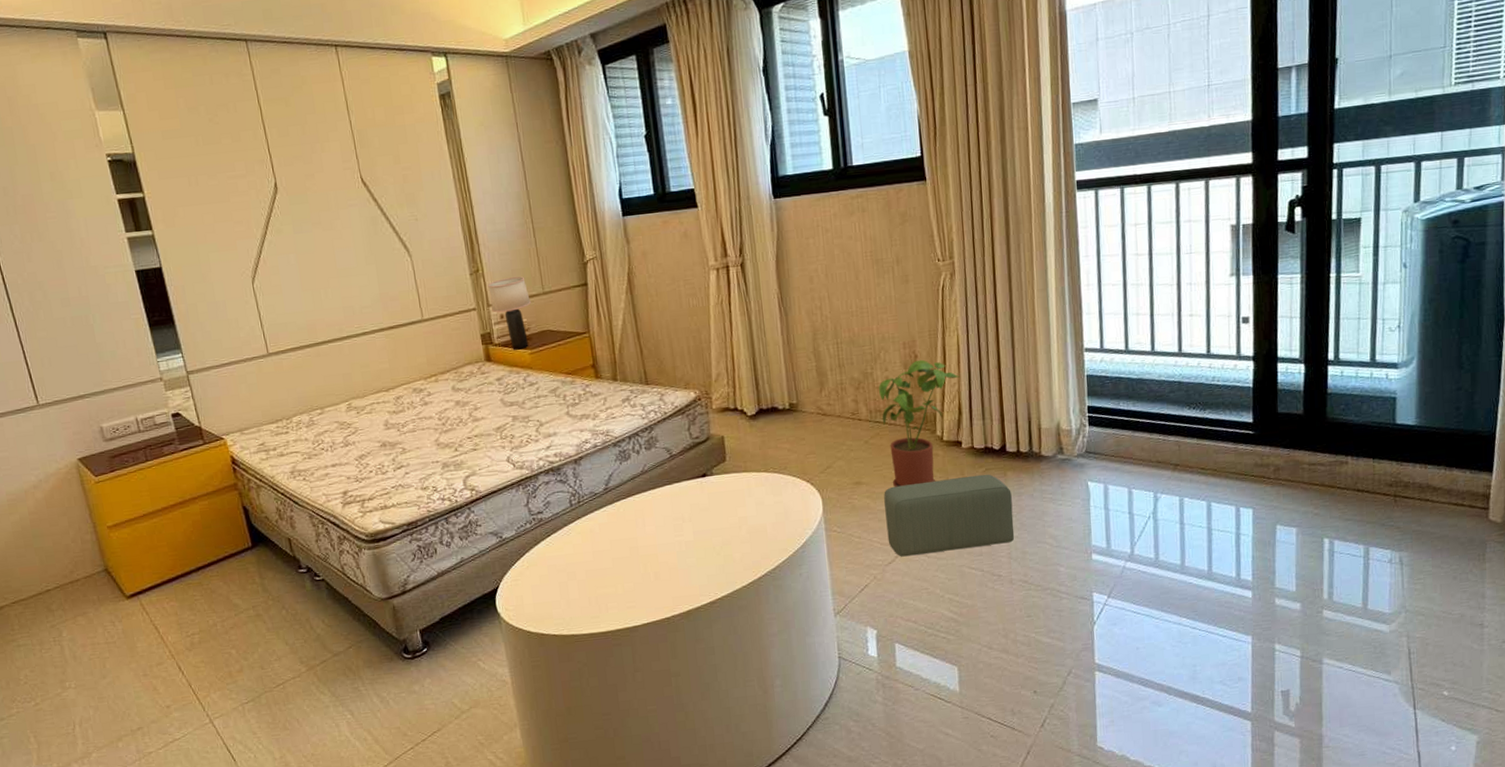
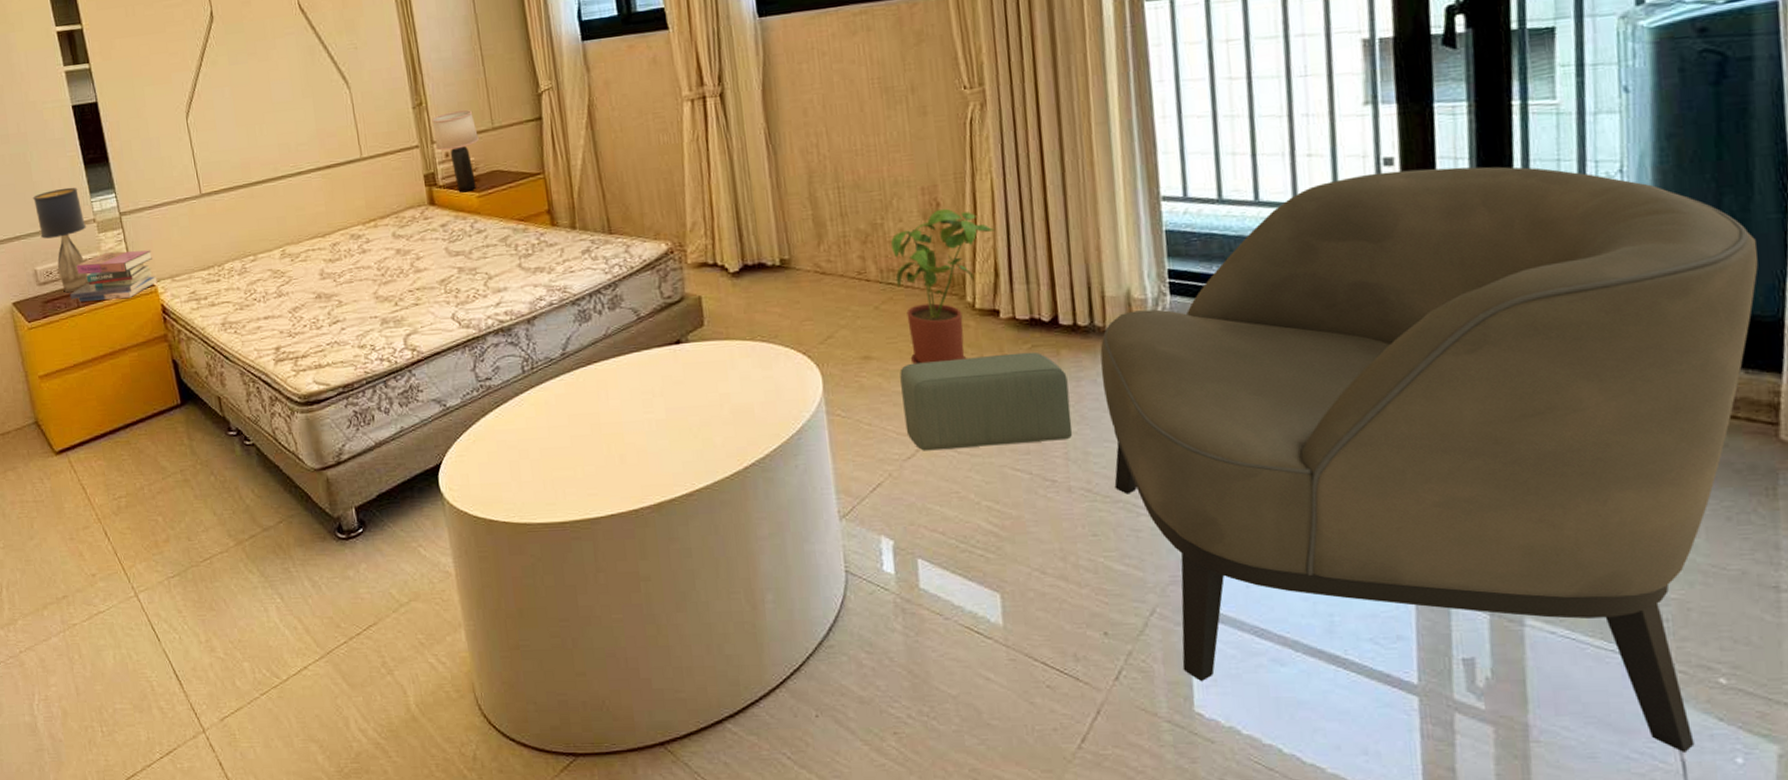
table lamp: none [96,348,157,448] -> present [33,187,89,293]
books: none [137,406,226,456] -> present [70,250,157,302]
armchair: none [1036,323,1482,746] -> present [1100,166,1758,752]

